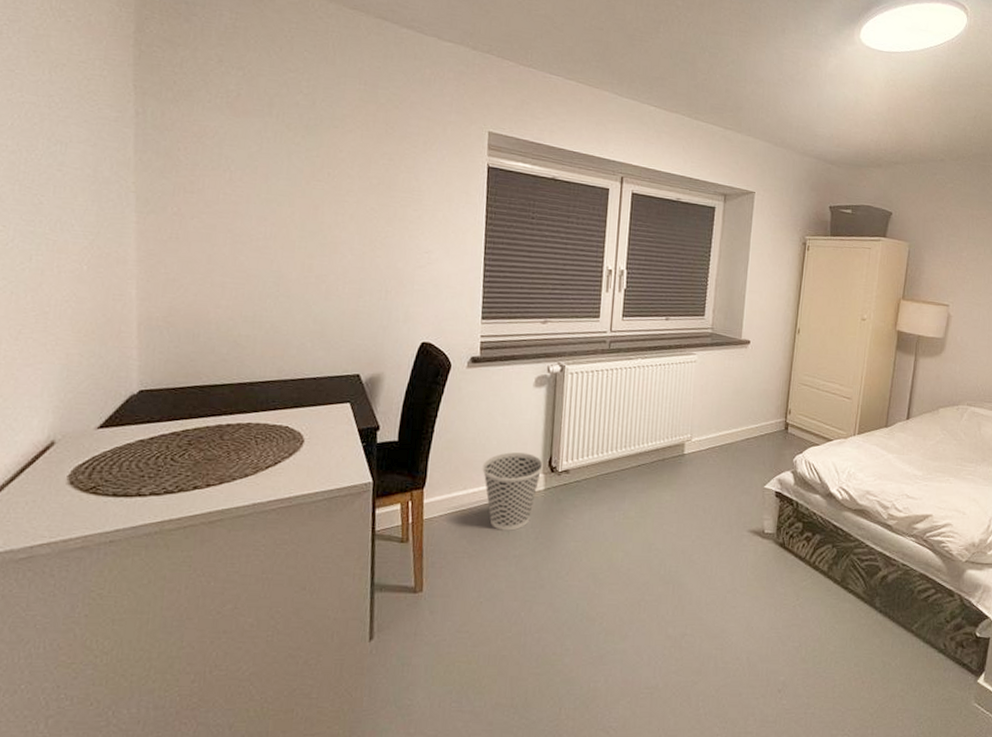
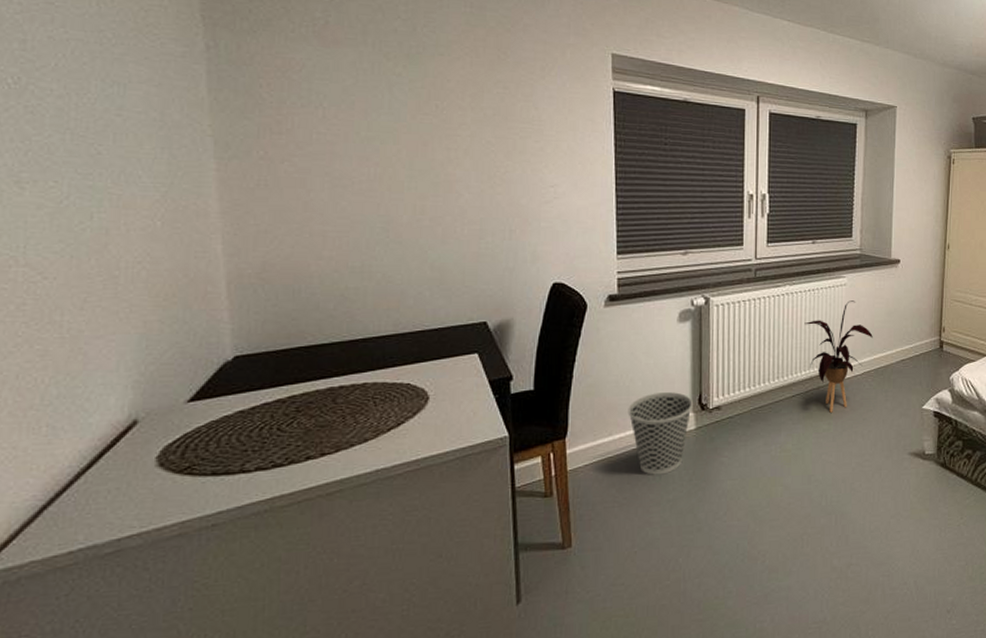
house plant: none [653,377,719,484] -> present [804,300,873,413]

